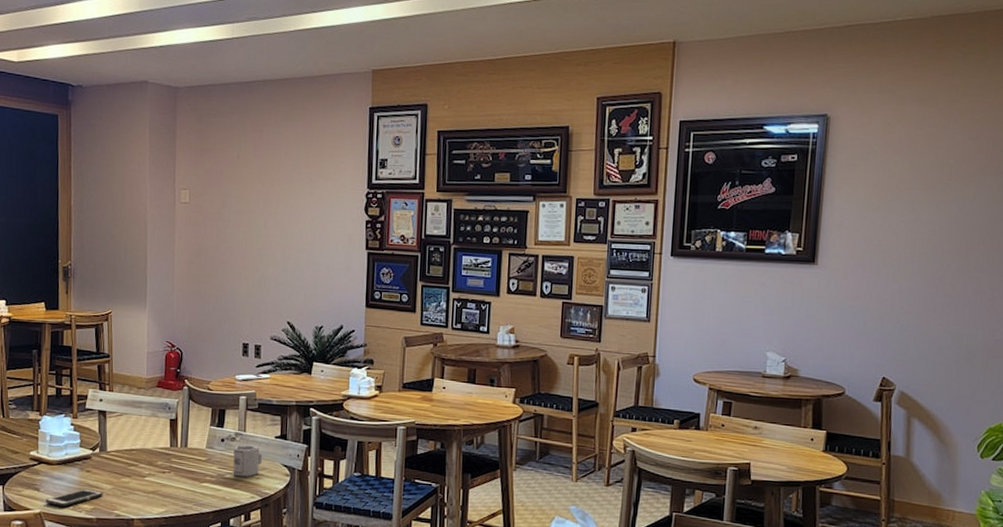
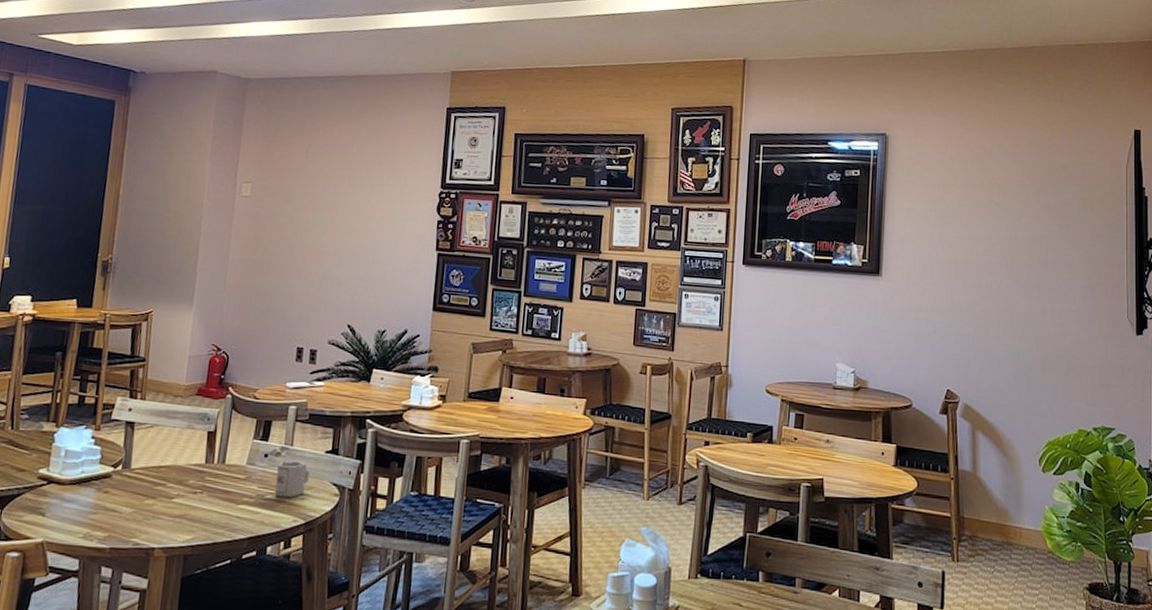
cell phone: present [46,489,103,507] -> none [51,513,122,535]

